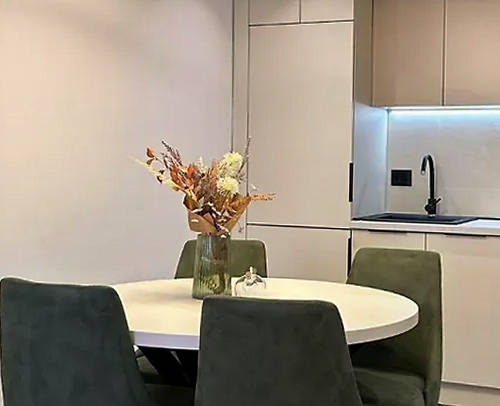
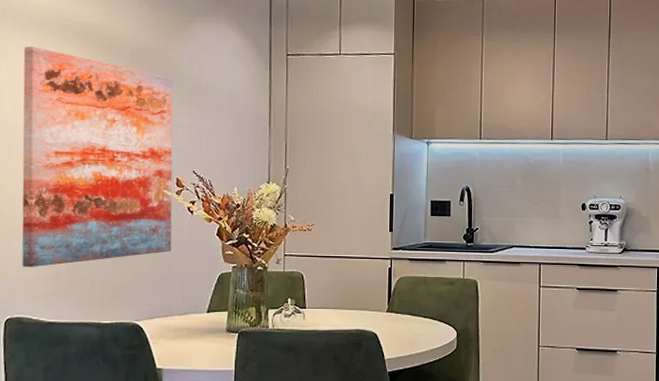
wall art: none [14,28,145,233] -> present [22,47,174,268]

